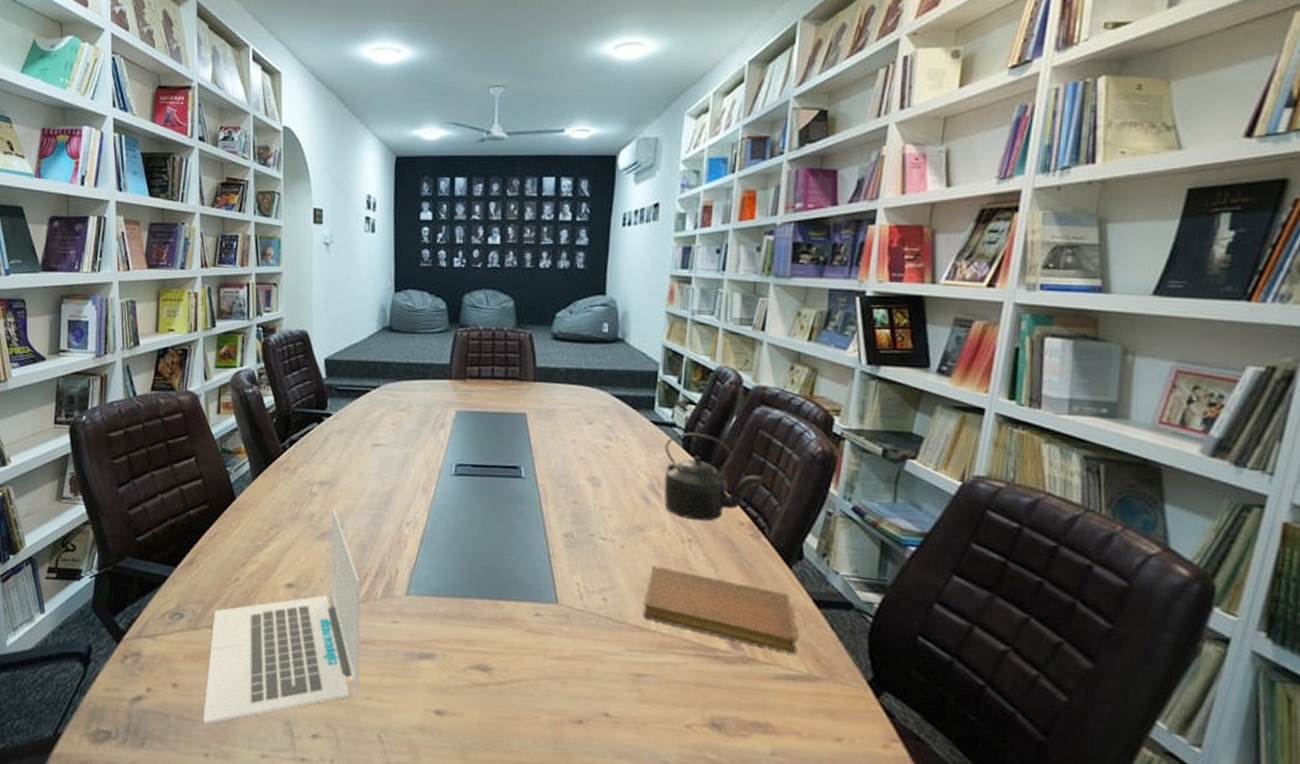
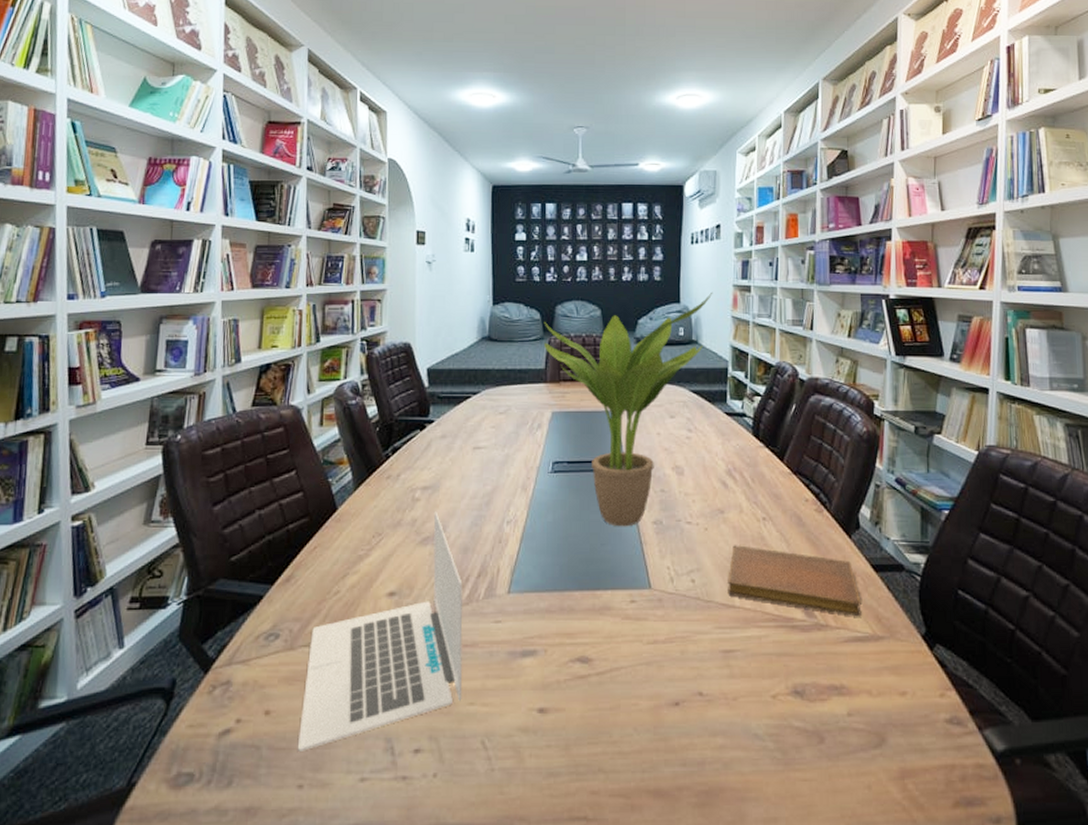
potted plant: none [450,282,646,538] -> present [544,291,713,527]
kettle: present [664,432,765,521] -> none [737,420,823,500]

